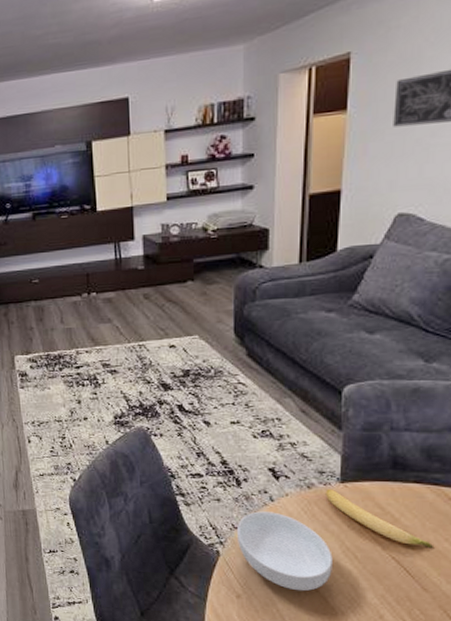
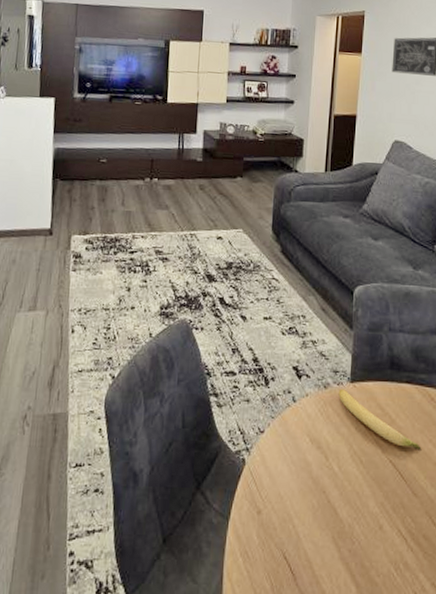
cereal bowl: present [236,511,333,591] -> none [261,413,342,503]

